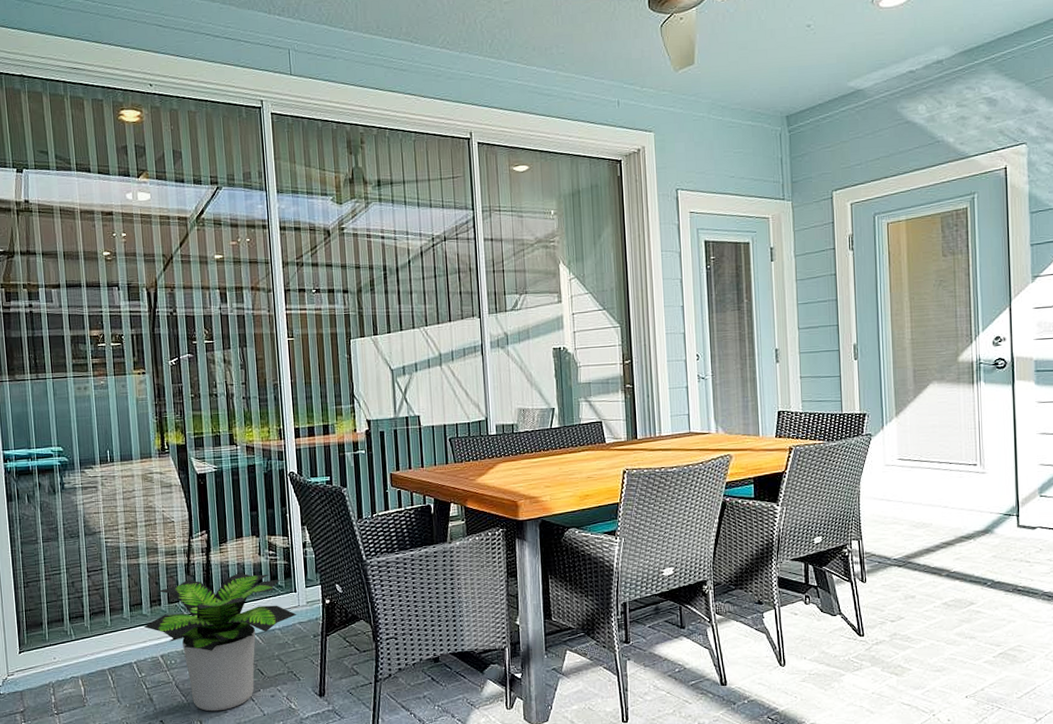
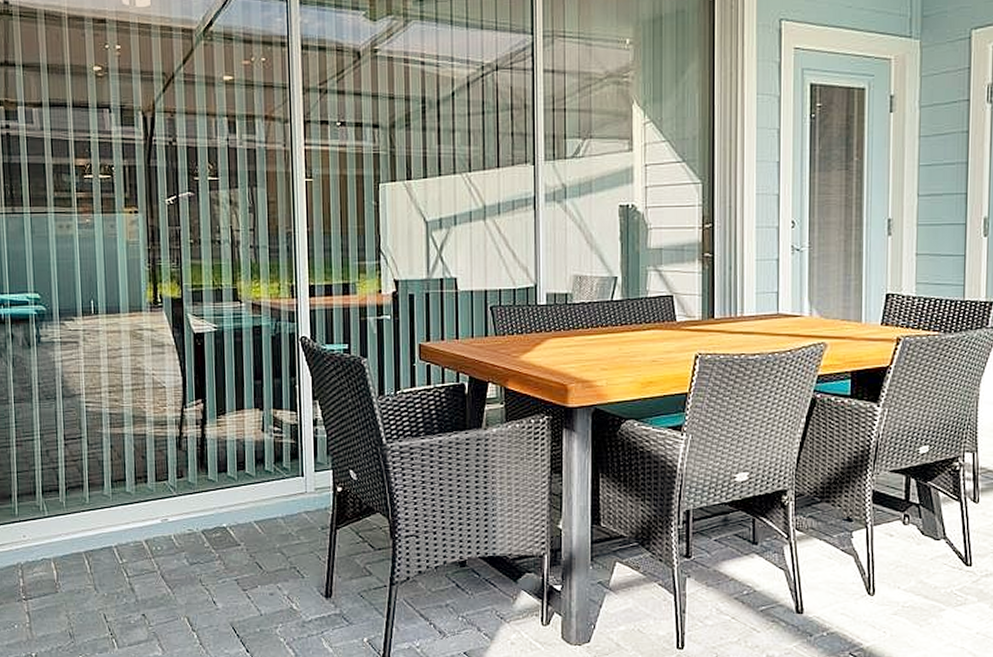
potted plant: present [143,573,297,712] -> none [126,450,303,608]

